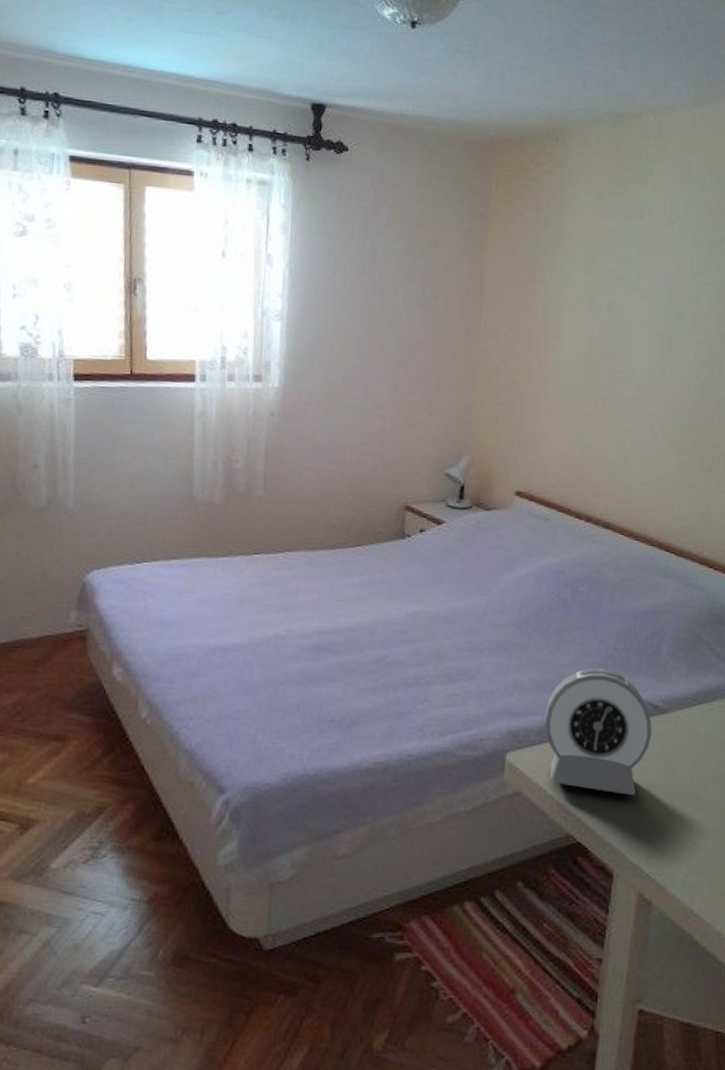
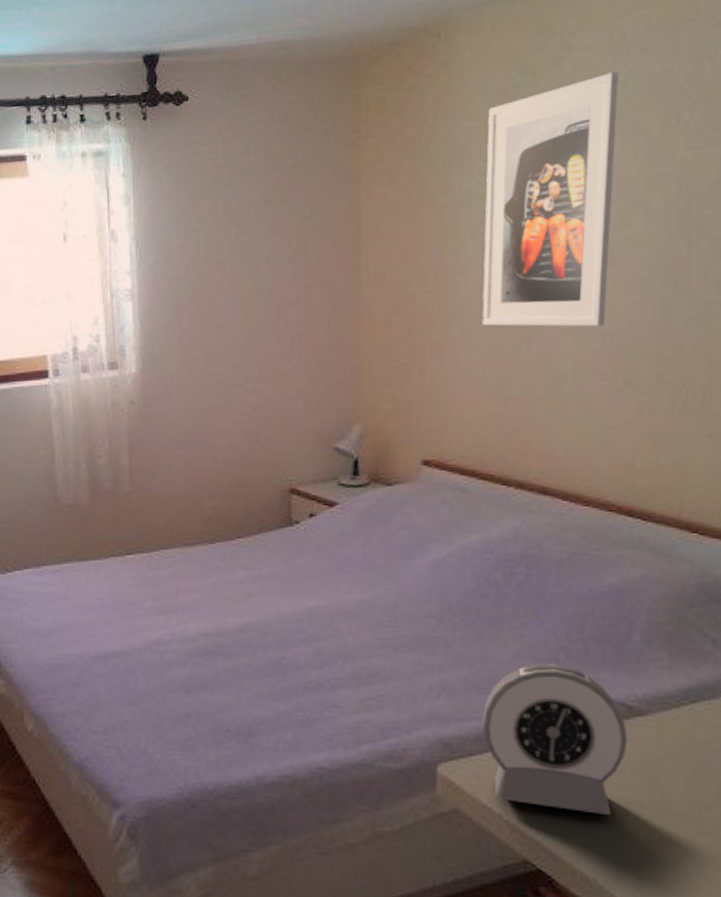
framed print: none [571,196,684,396] -> present [482,72,618,327]

